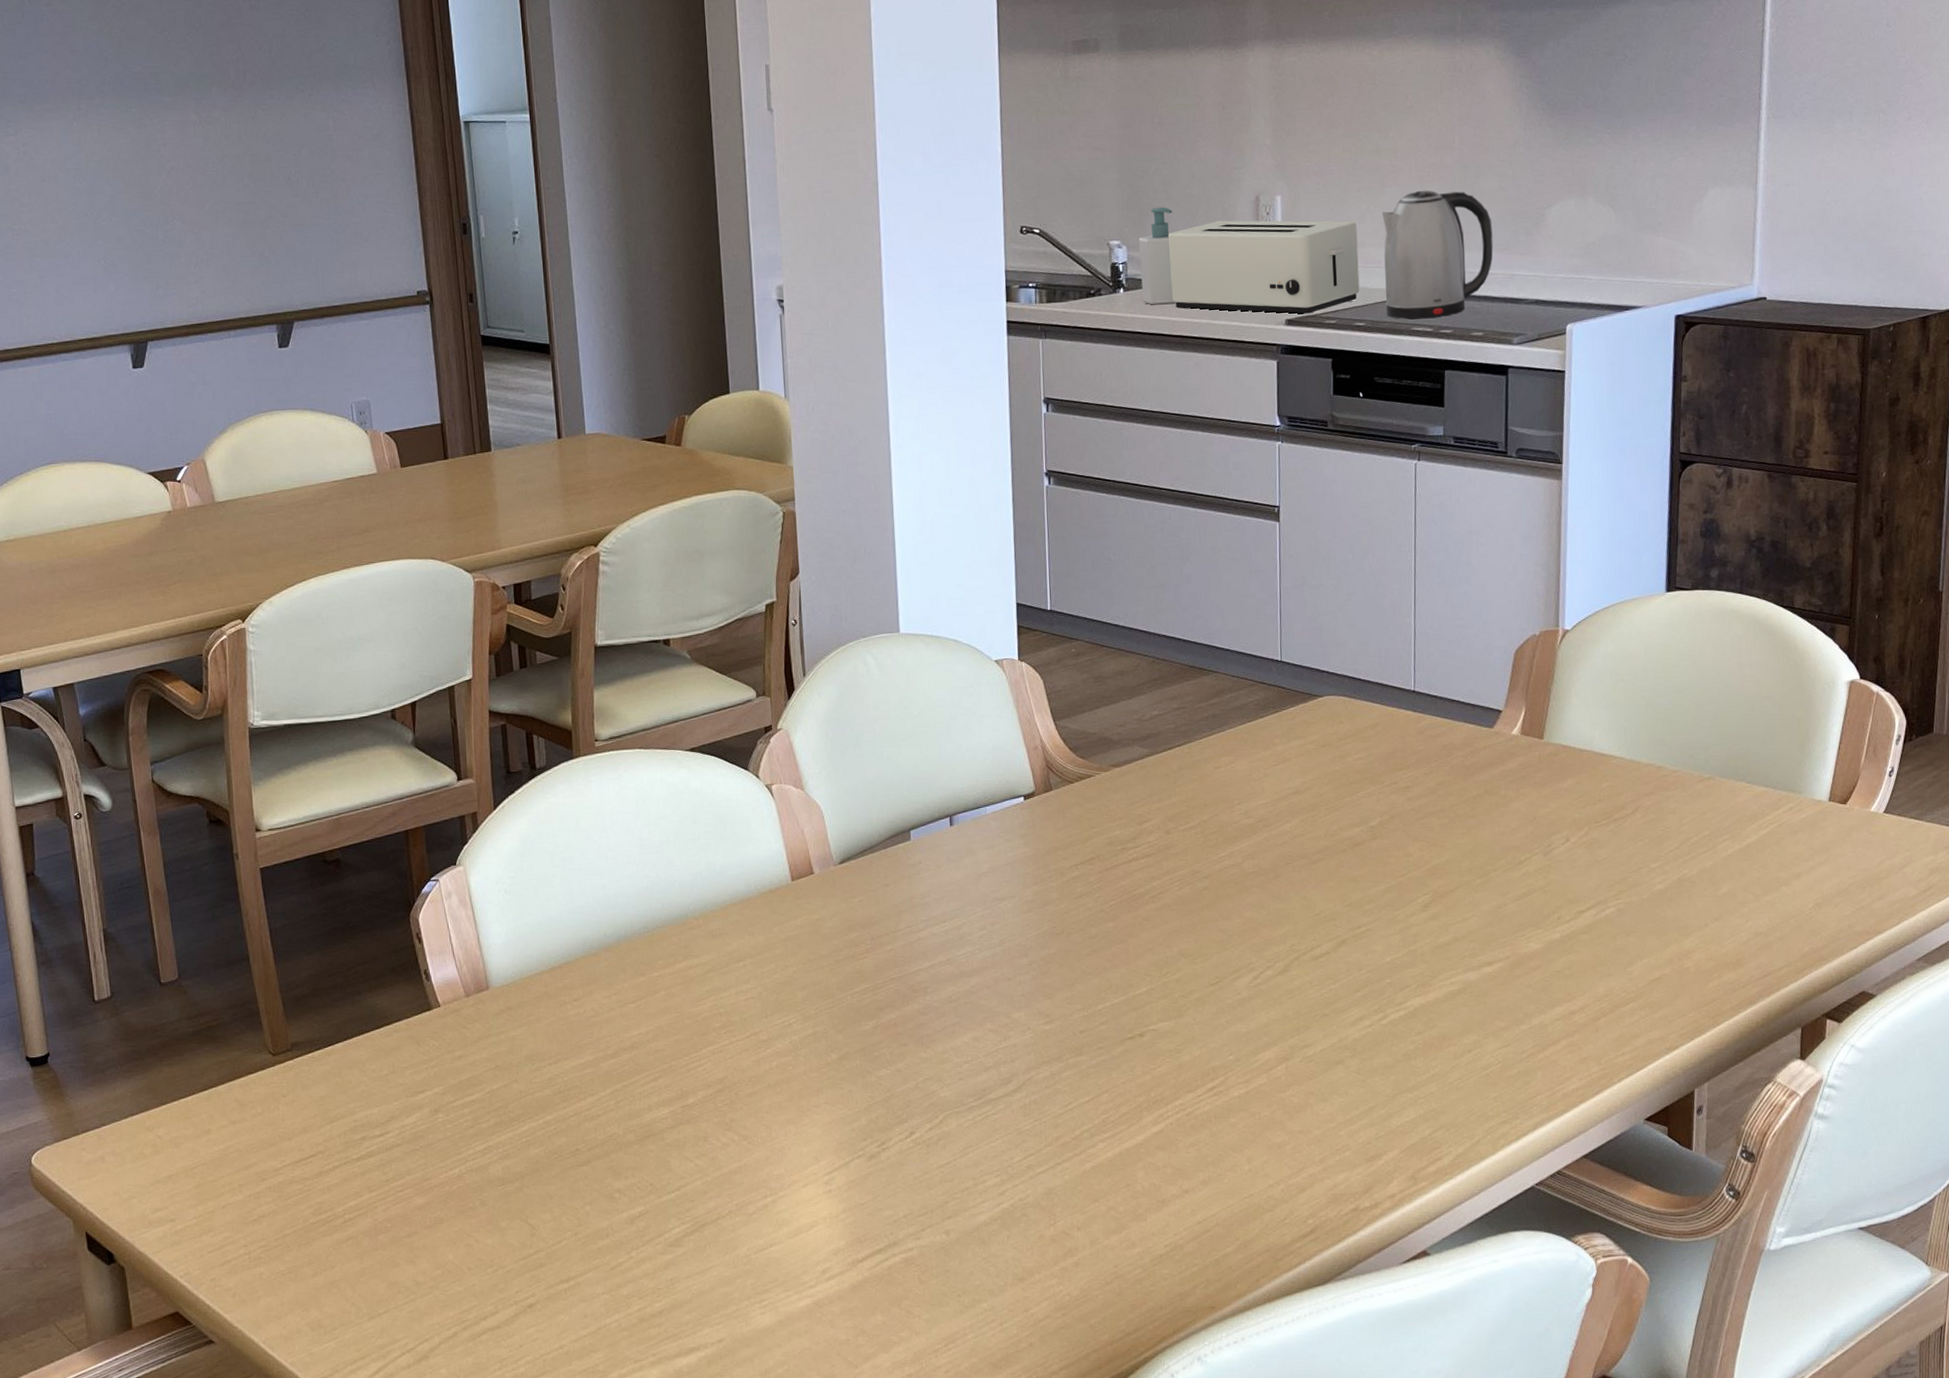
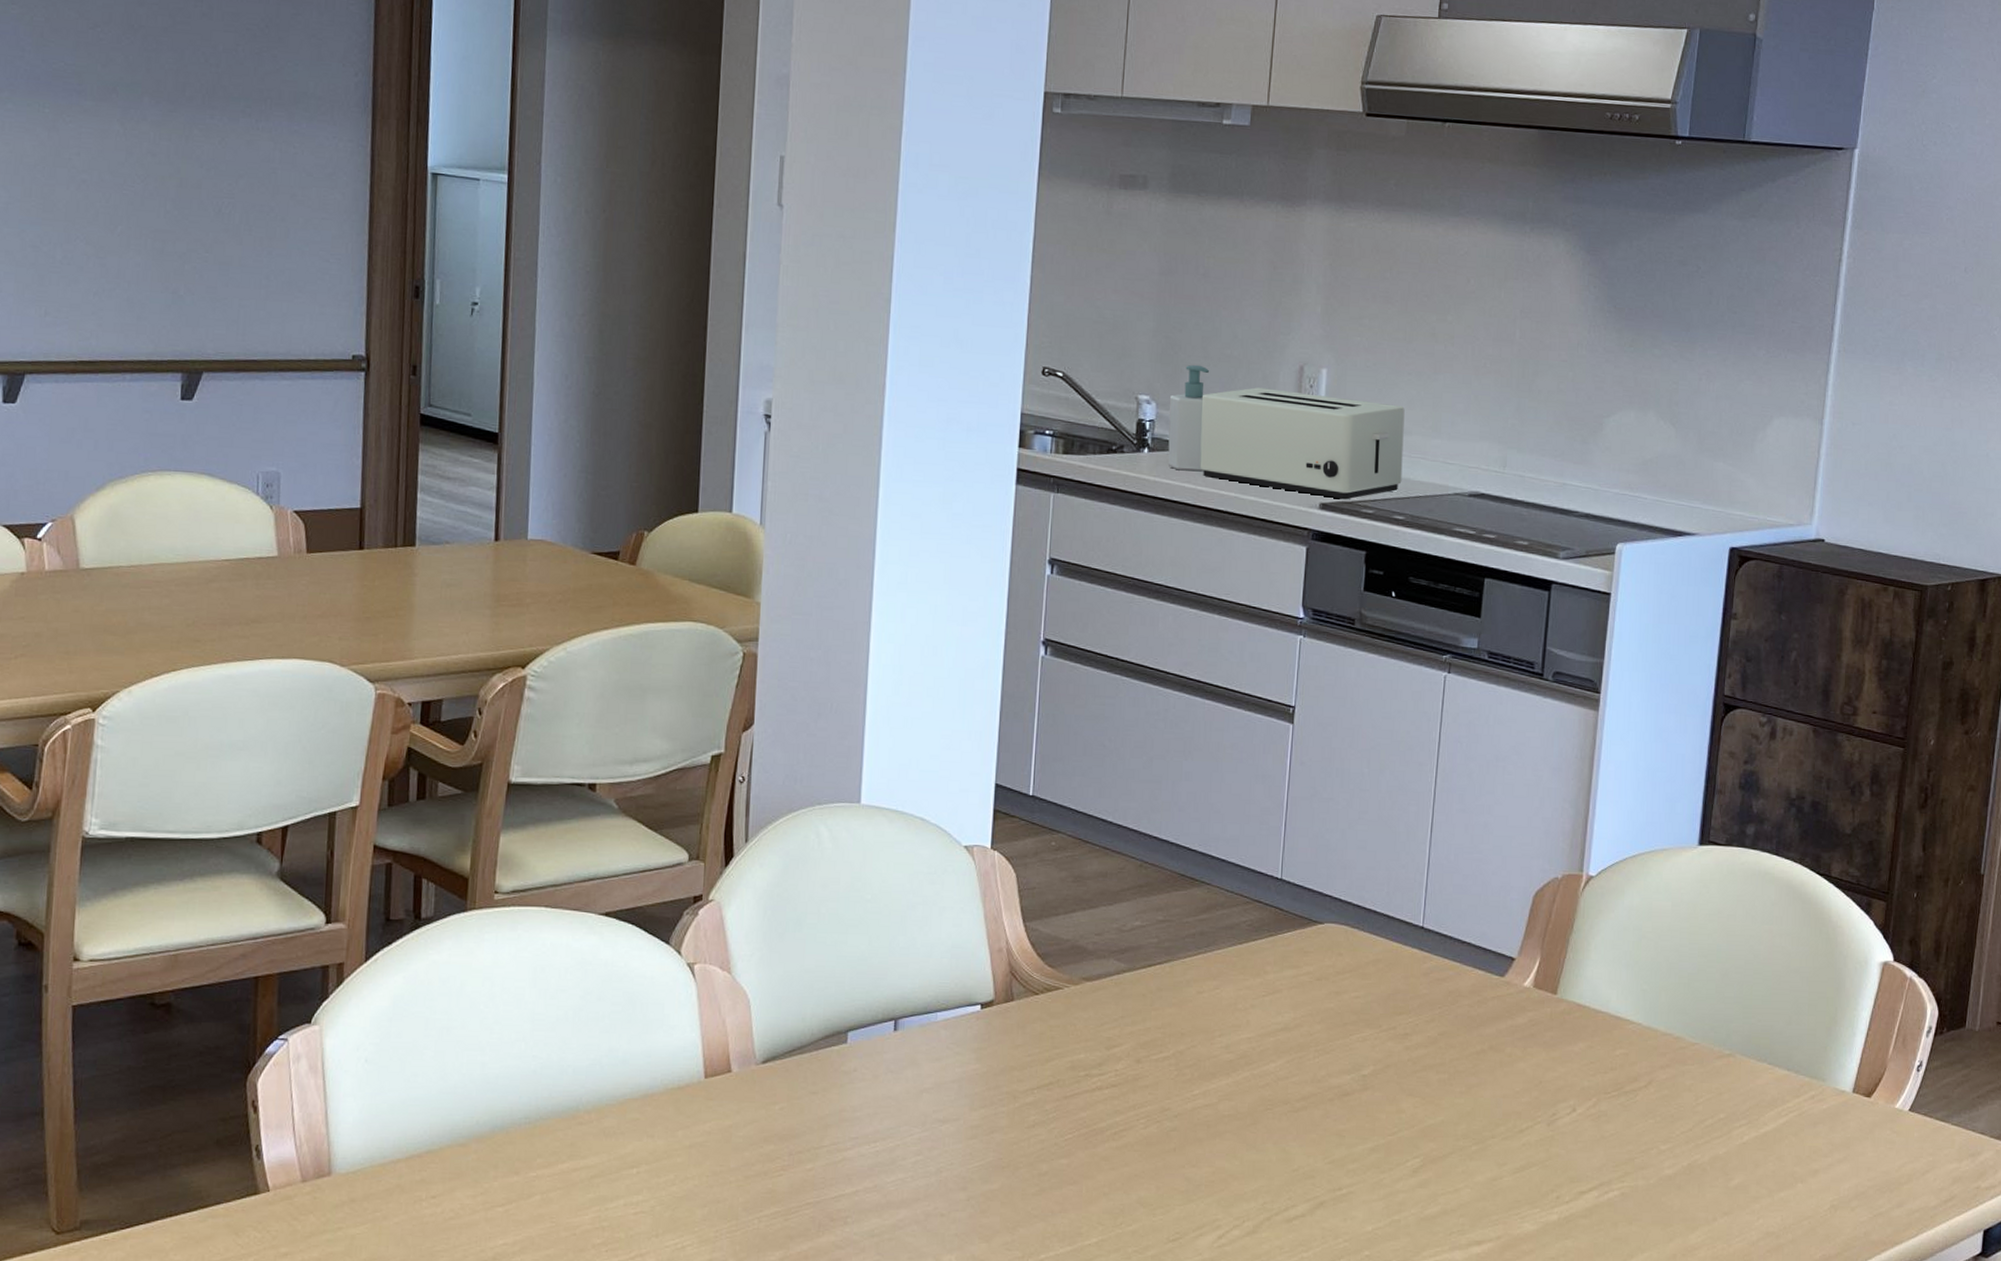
kettle: present [1382,190,1494,319] -> none [1428,381,1547,520]

